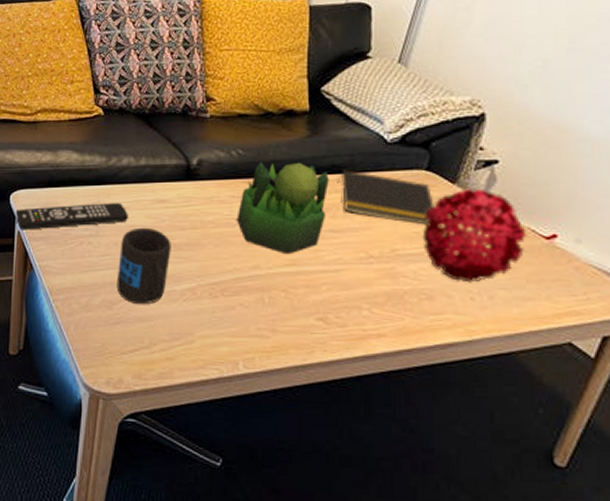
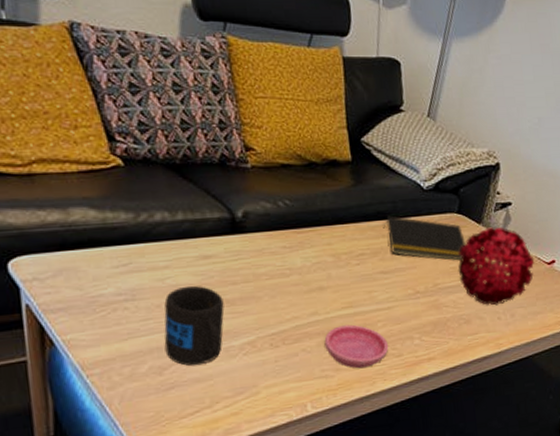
remote control: present [15,203,128,230] -> none [18,262,170,303]
plant: present [236,161,329,255] -> none [290,211,376,299]
saucer: none [263,284,332,334] -> present [324,324,389,369]

